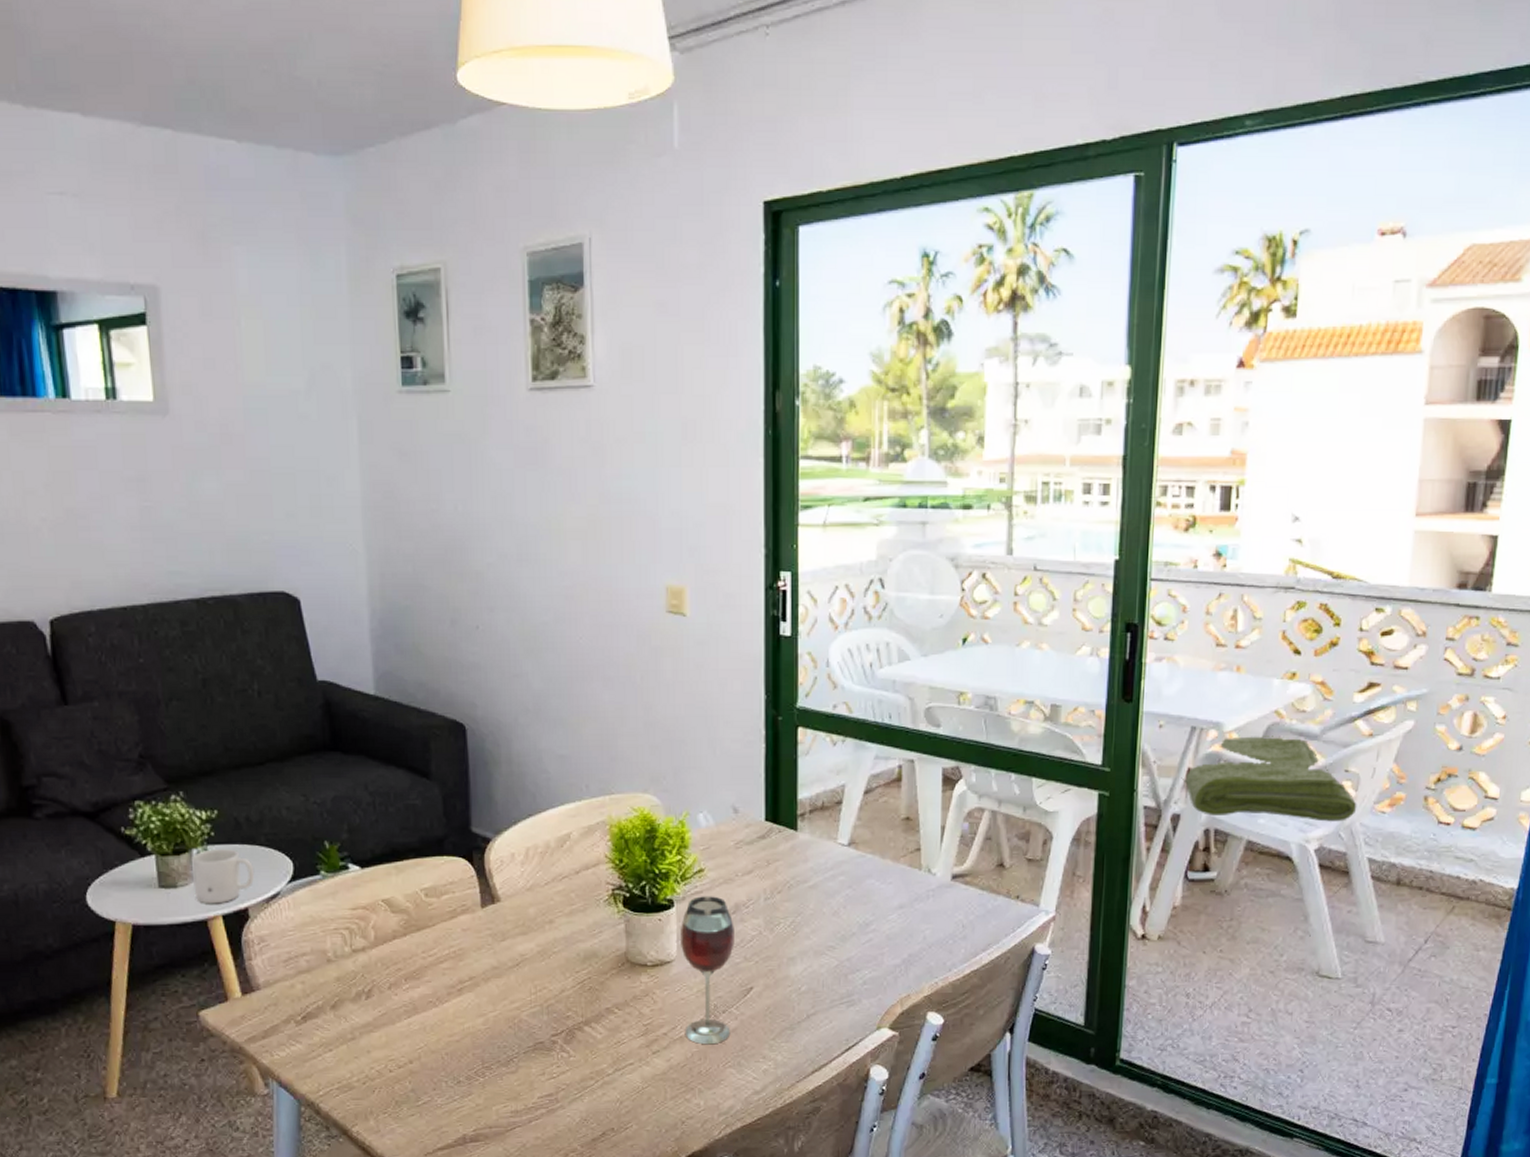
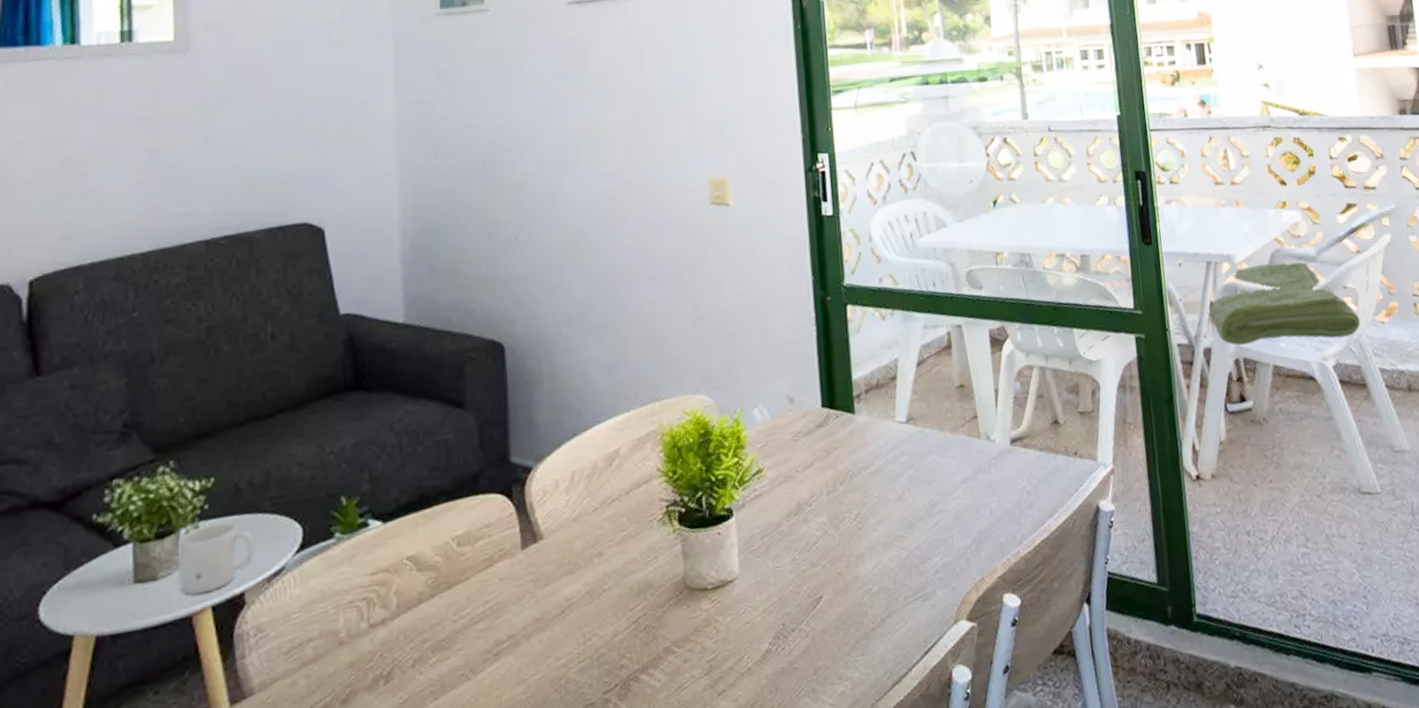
wineglass: present [681,896,734,1045] -> none [741,497,802,674]

